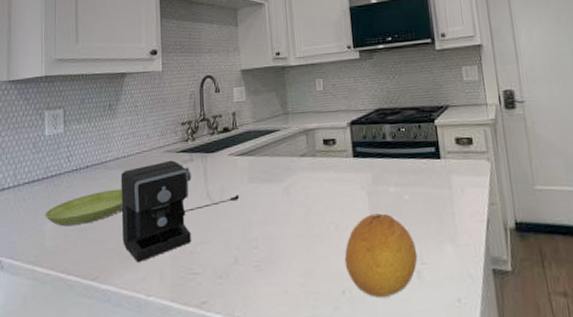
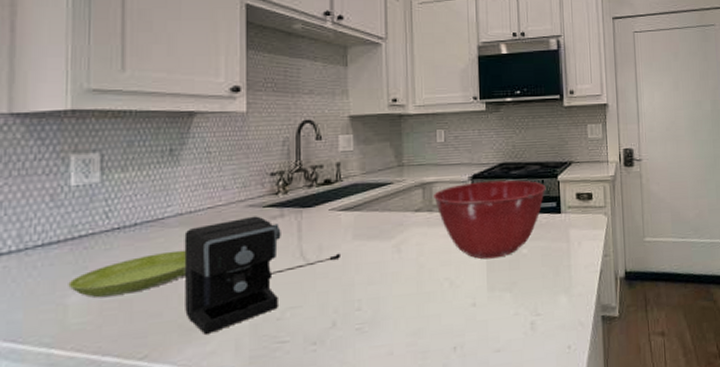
mixing bowl: none [316,125,424,204] -> present [434,180,547,259]
fruit: present [344,213,418,297] -> none [457,268,532,351]

